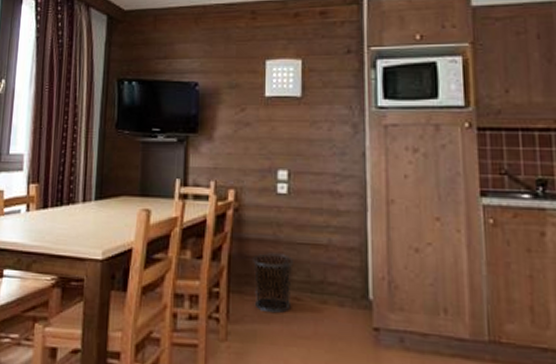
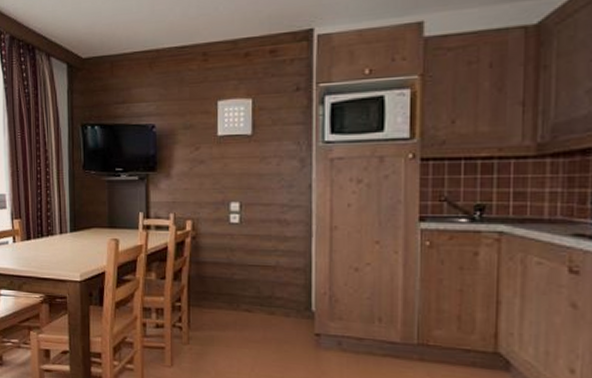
waste bin: present [253,253,294,314] -> none [209,273,245,323]

